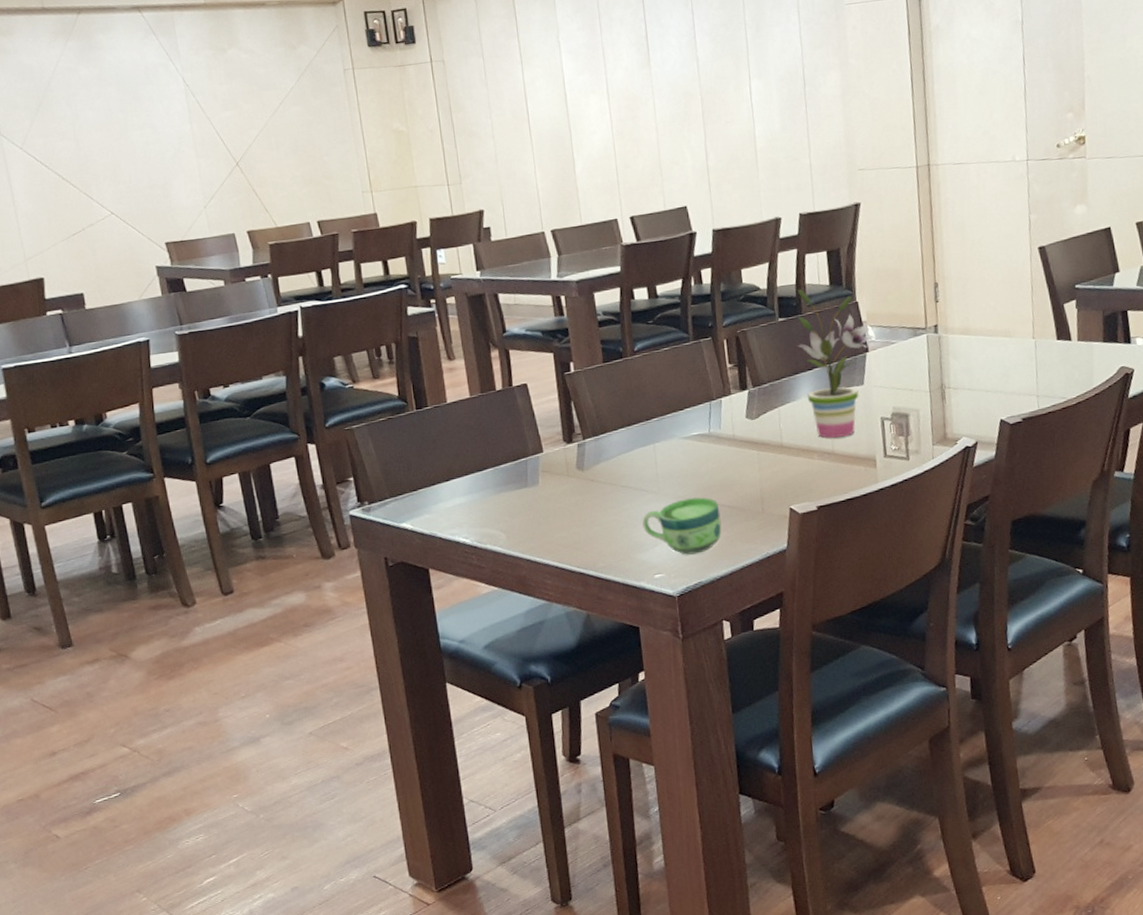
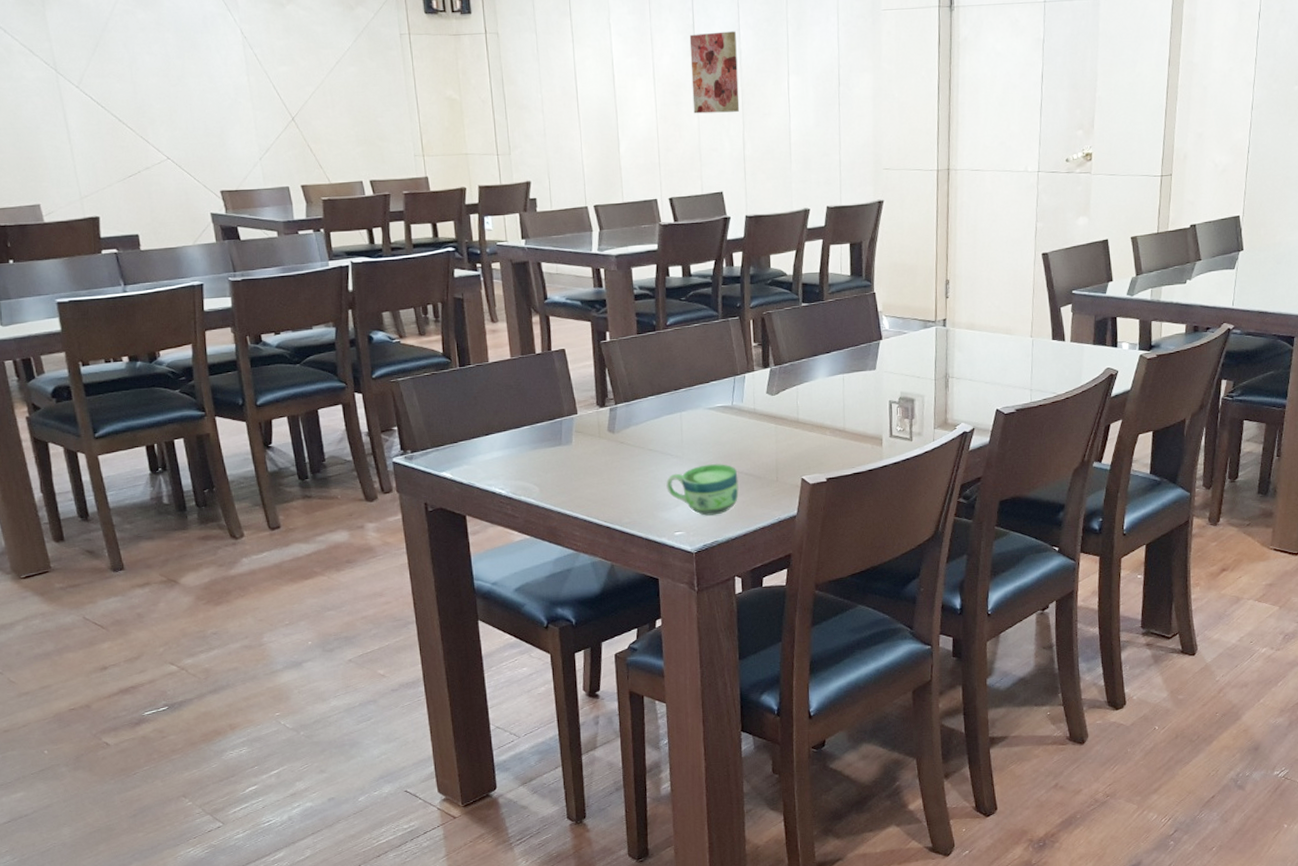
wall art: none [643,39,700,127] -> present [689,31,740,114]
potted plant: present [797,290,877,438] -> none [817,278,890,417]

